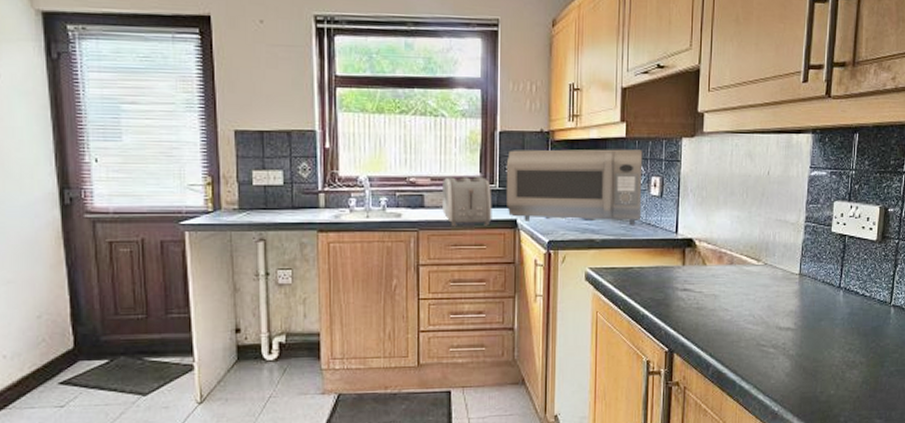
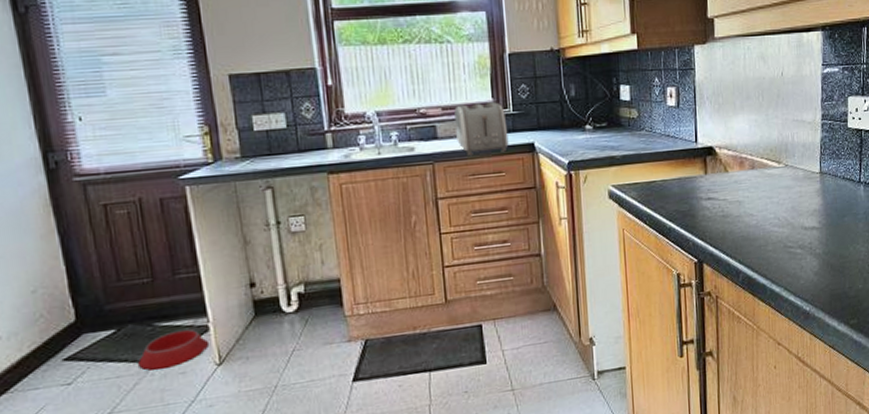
pet bowl: none [126,366,192,402] -> present [138,328,208,371]
microwave: present [506,149,643,226] -> none [518,60,660,144]

